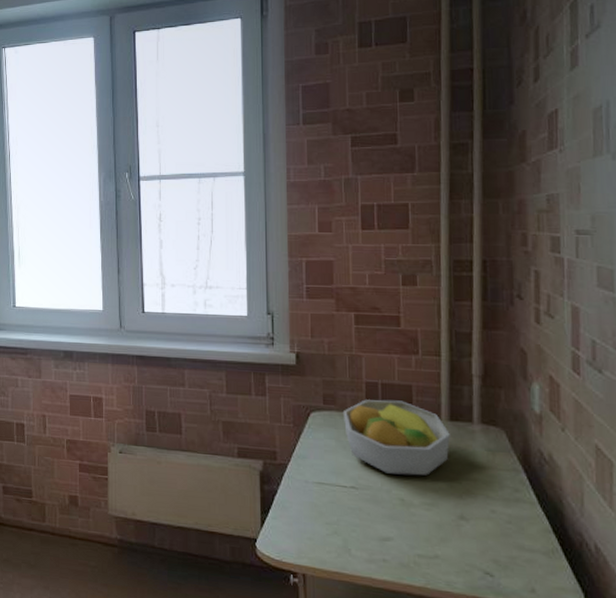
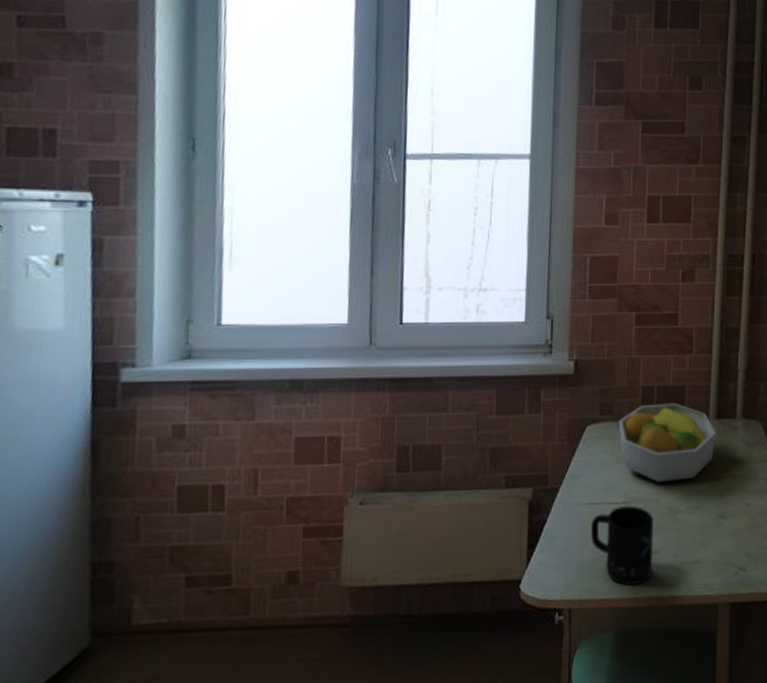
mug: none [320,490,386,567] -> present [590,505,653,586]

